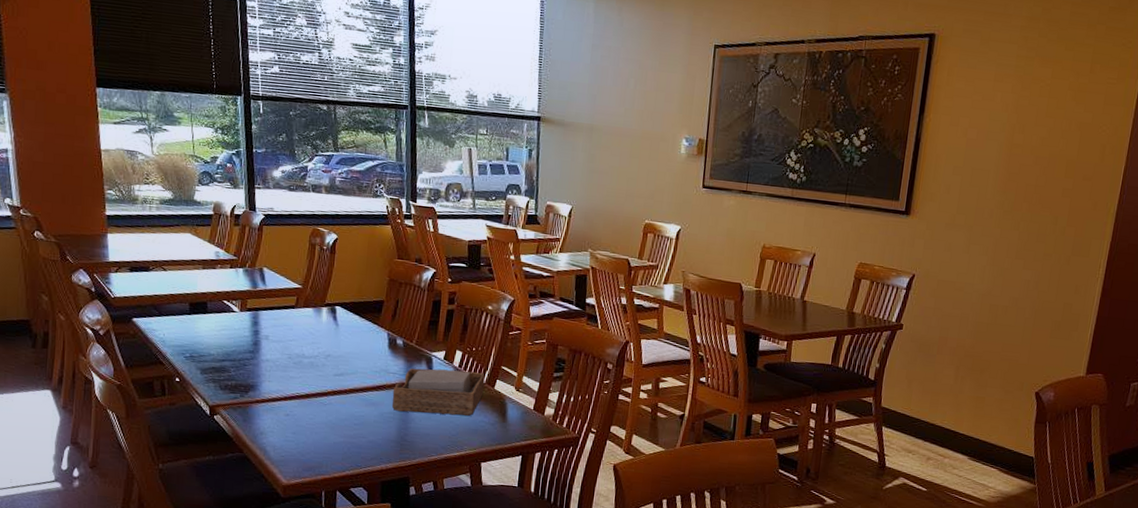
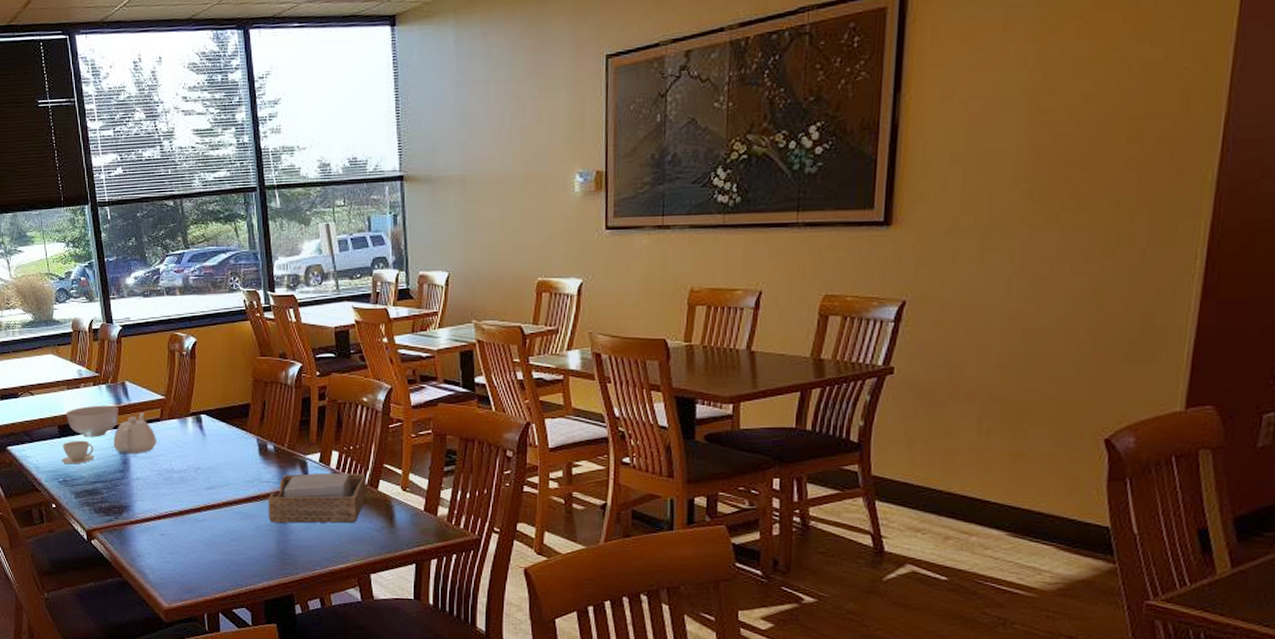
teacup: none [189,318,225,342] -> present [61,440,95,465]
bowl: none [198,287,254,318] -> present [65,405,119,438]
teapot: none [245,298,290,337] -> present [113,412,156,454]

